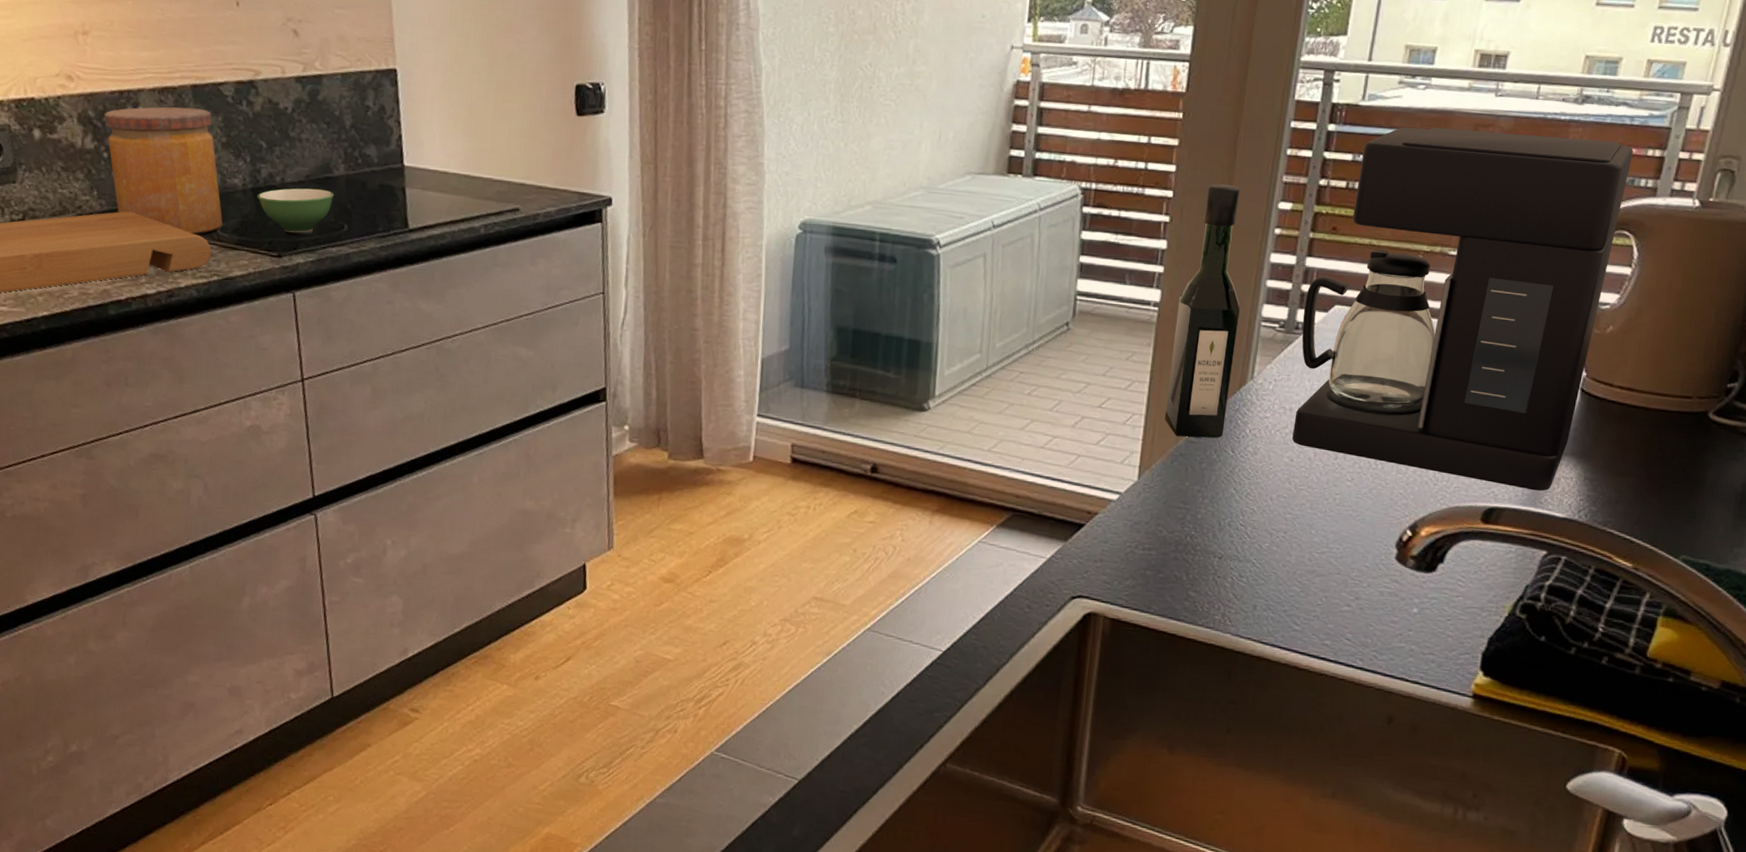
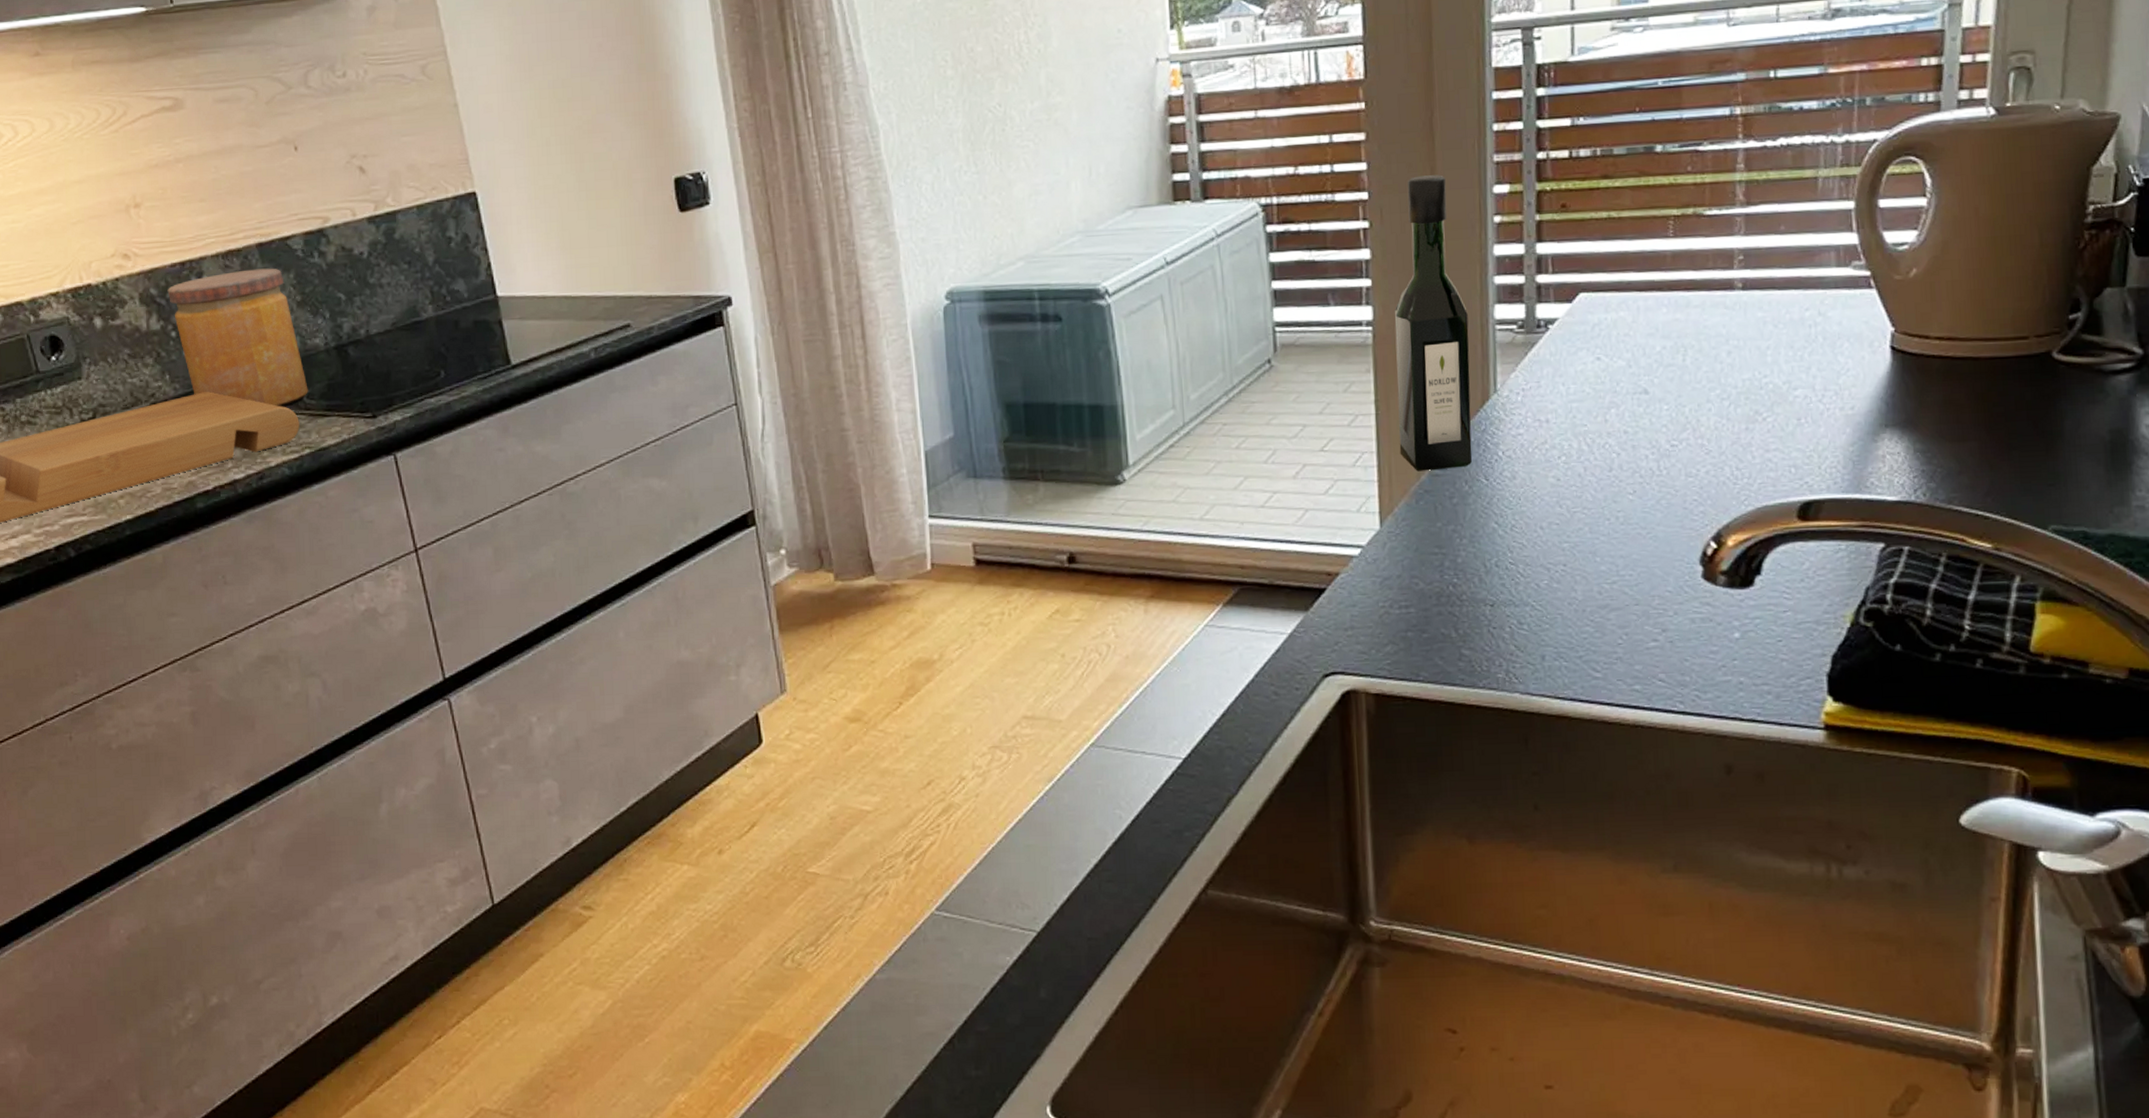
bowl: present [256,188,335,236] -> none [341,335,426,392]
coffee maker: present [1292,127,1633,491] -> none [1542,56,1904,474]

